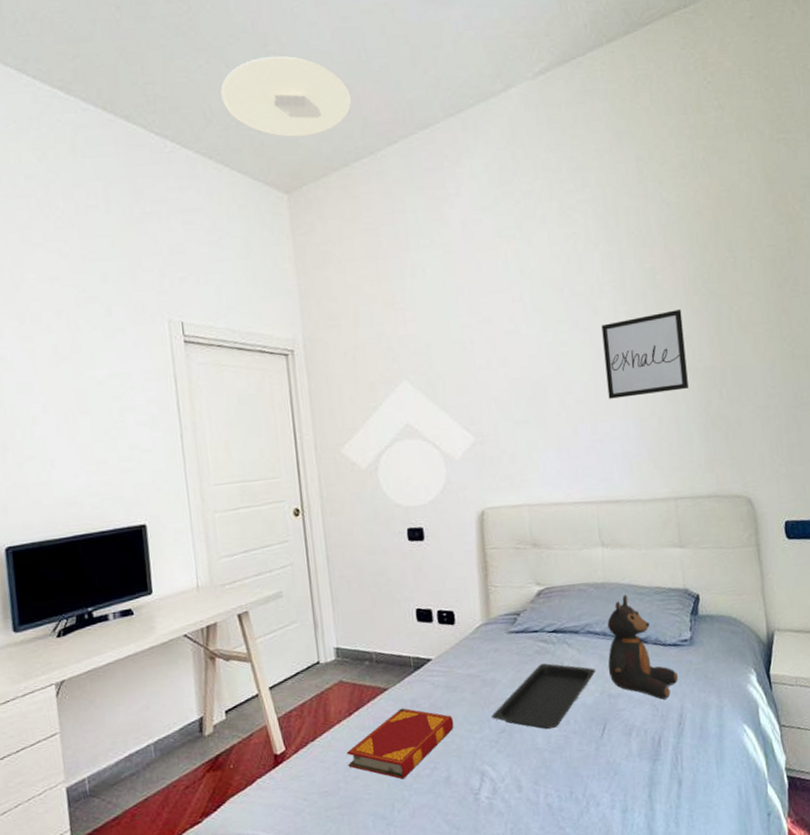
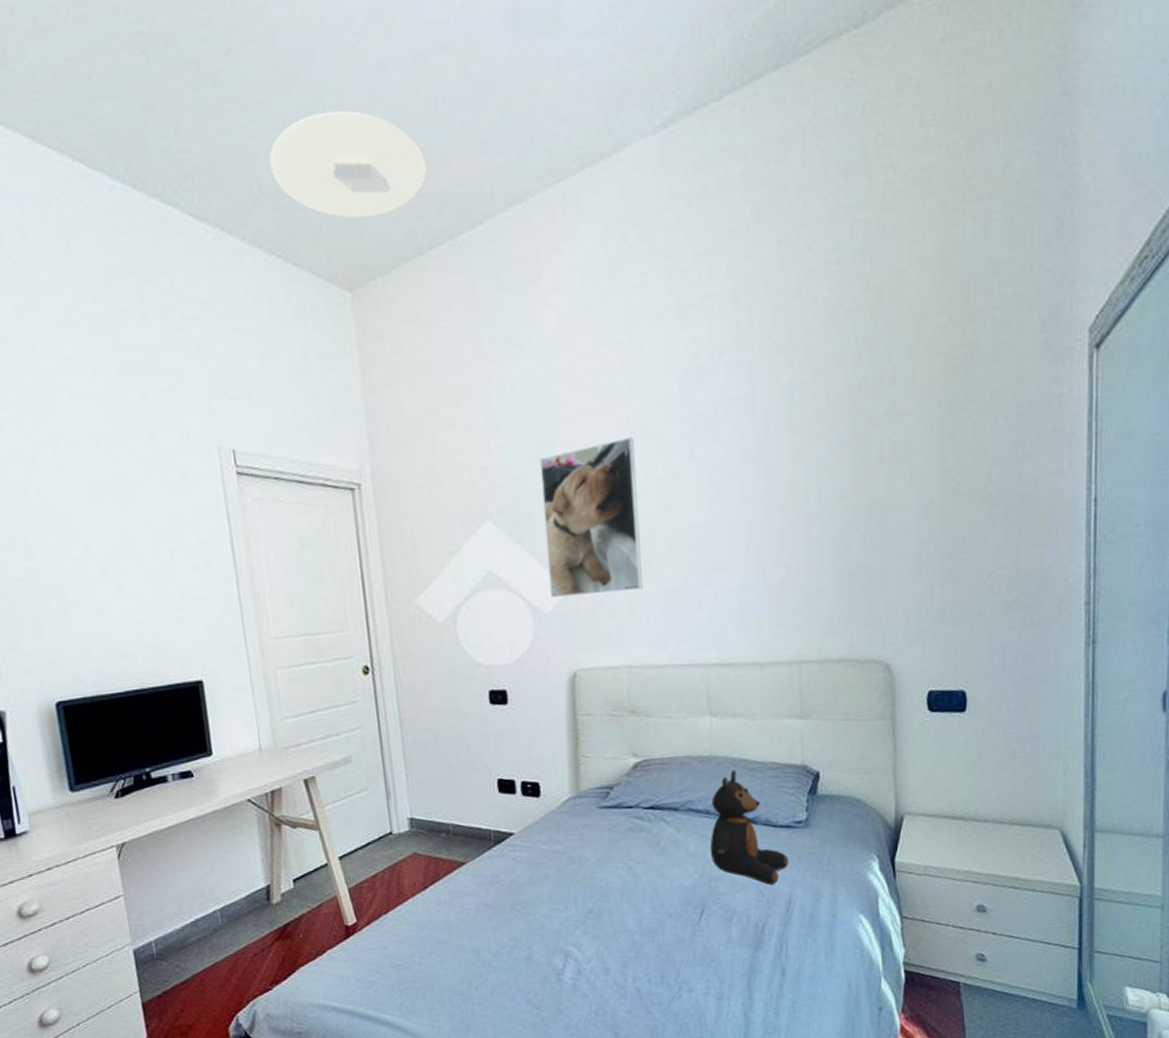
hardback book: present [346,708,454,779] -> none [421,883,537,956]
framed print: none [448,311,539,446] -> present [539,436,643,597]
serving tray: present [491,663,597,730] -> none [578,842,697,912]
wall art: present [601,310,689,399] -> none [723,435,824,544]

